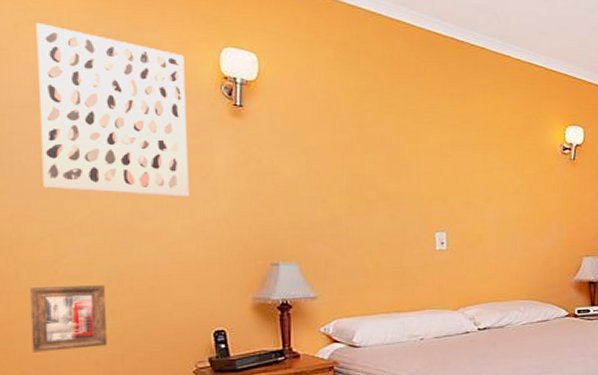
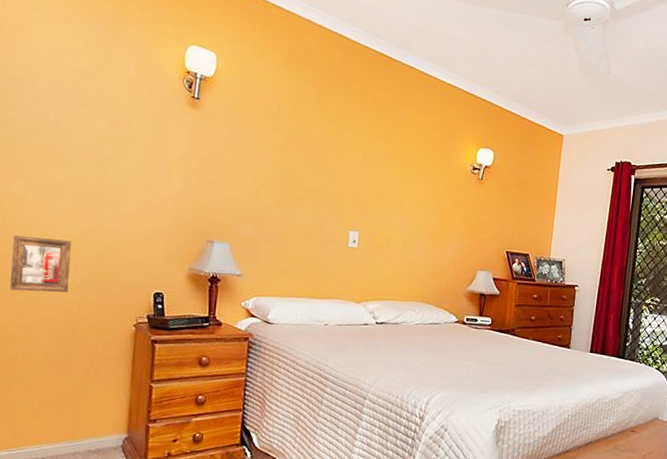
wall art: present [36,22,189,198] -> none [32,8,156,174]

